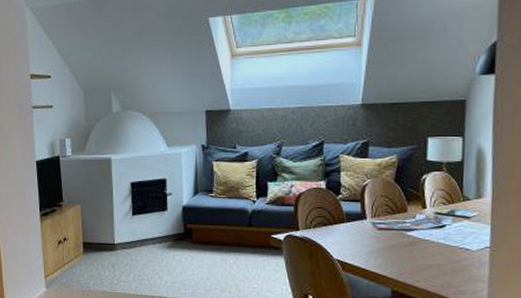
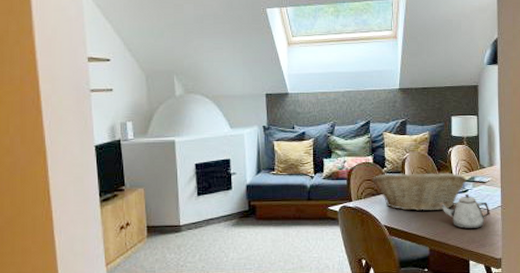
fruit basket: none [323,201,444,248] -> present [372,172,467,212]
teapot: none [407,231,474,271] -> present [440,195,490,229]

